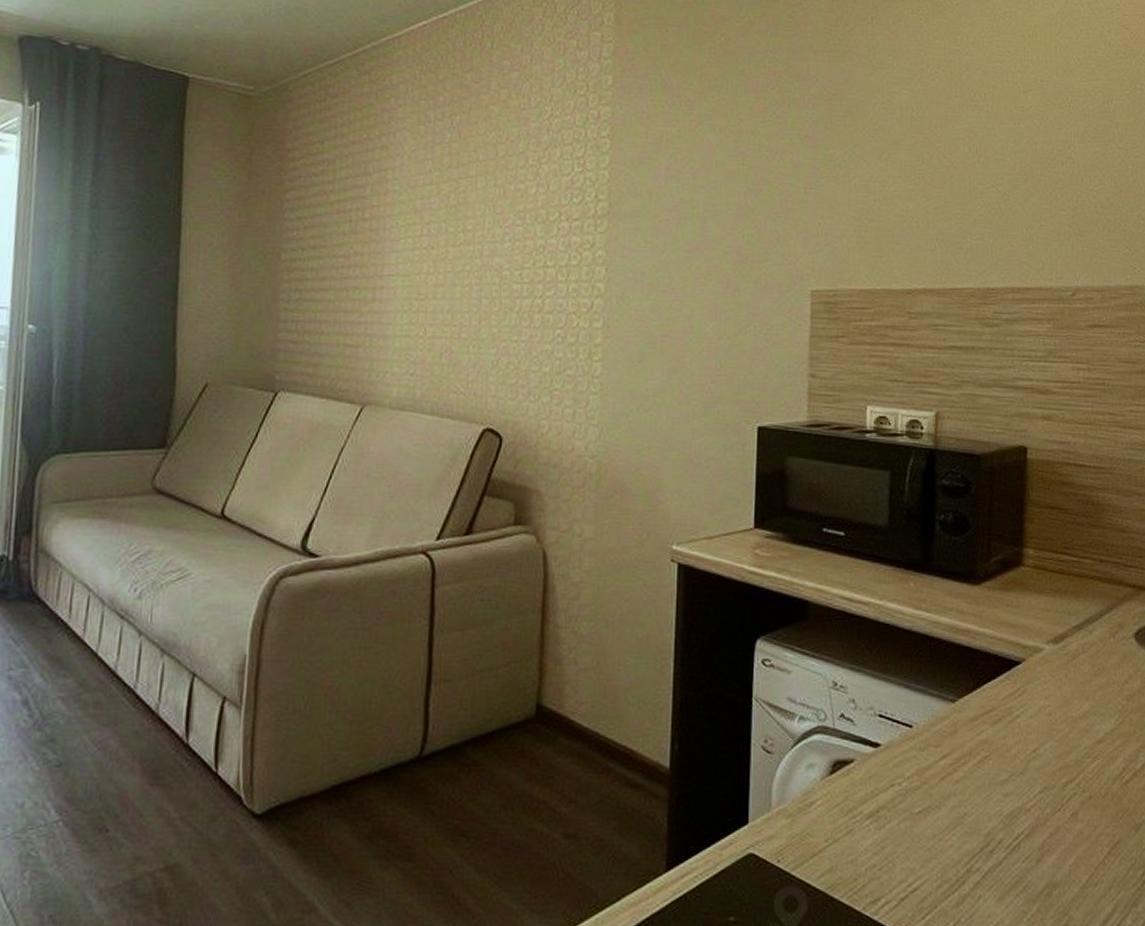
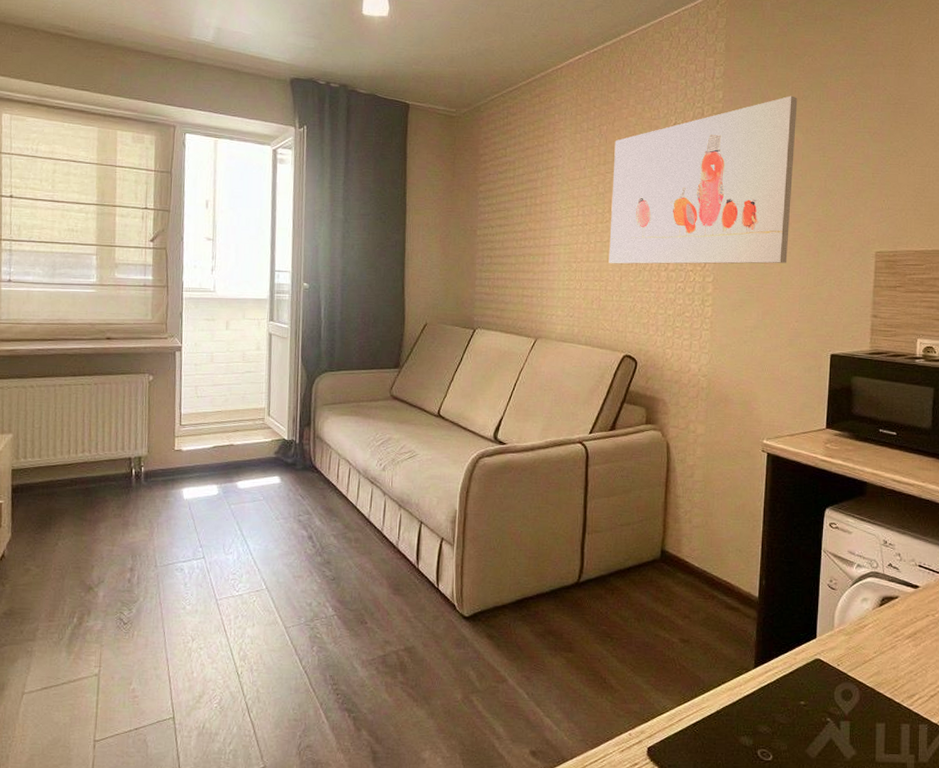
wall art: none [463,84,708,305] -> present [608,95,798,265]

